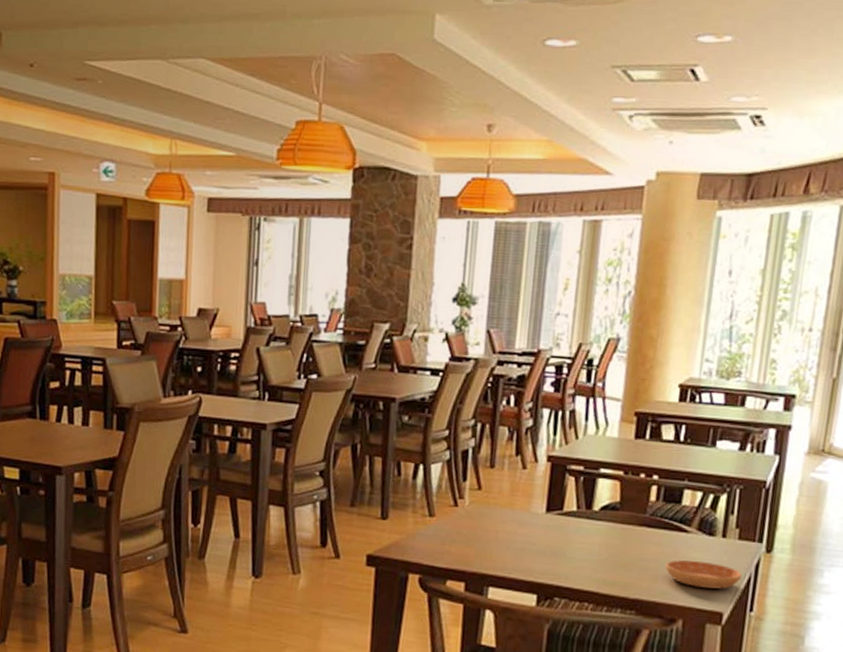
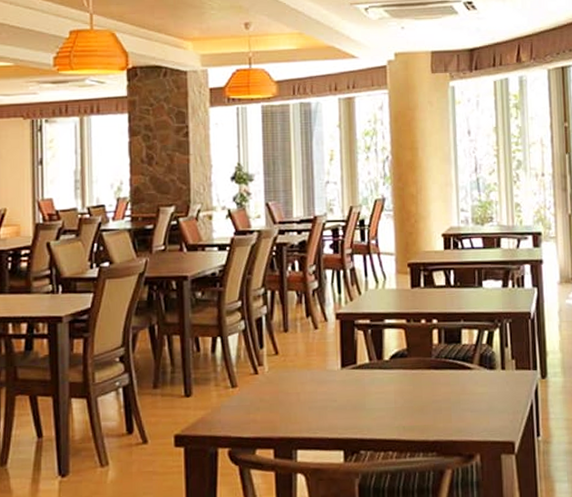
saucer: present [665,559,742,589] -> none [456,394,525,420]

